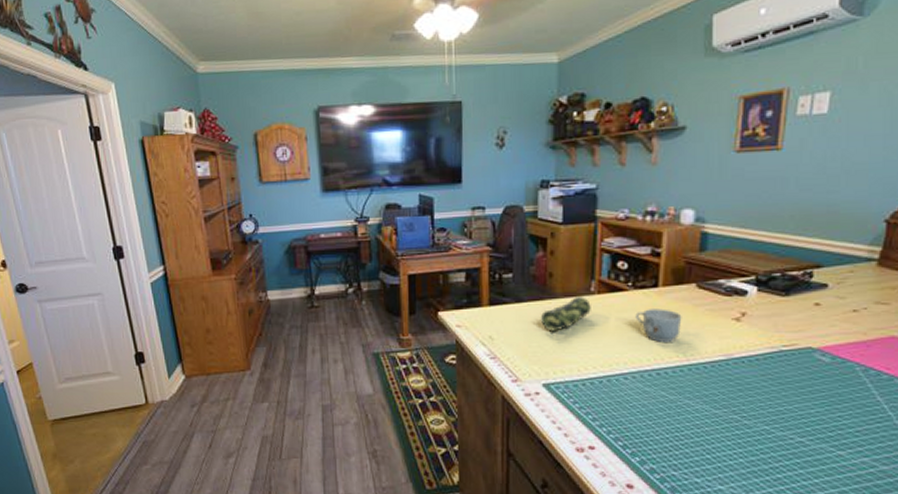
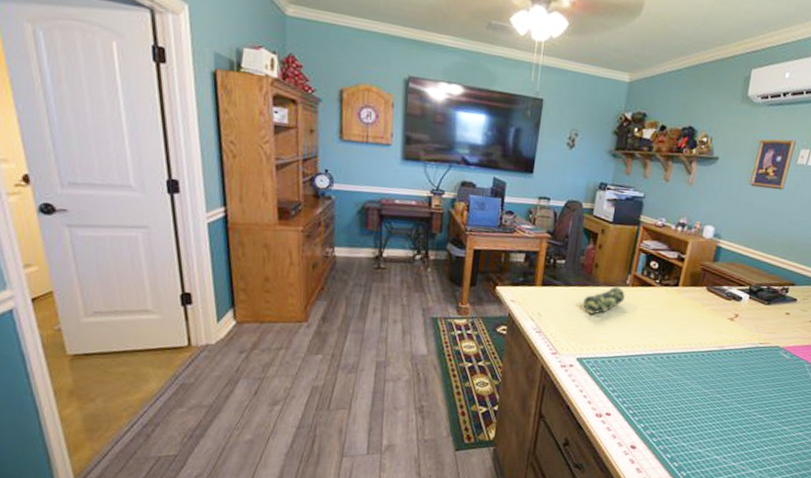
mug: present [635,309,682,342] -> none [658,303,693,332]

